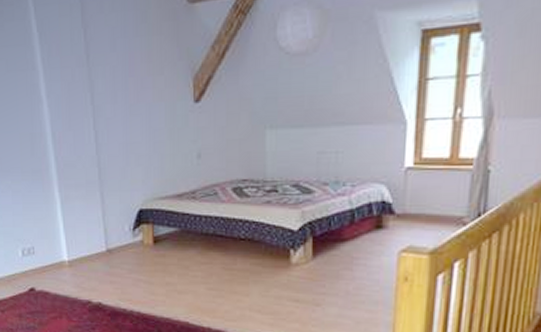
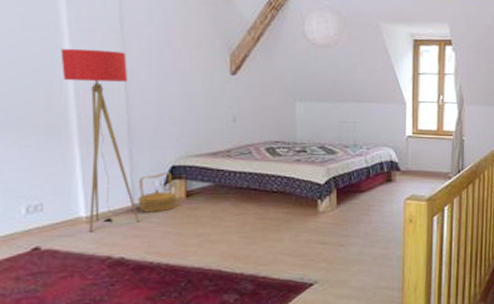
floor lamp: none [38,86,112,276] -> present [60,48,139,232]
basket: none [110,216,145,259] -> present [138,172,177,212]

